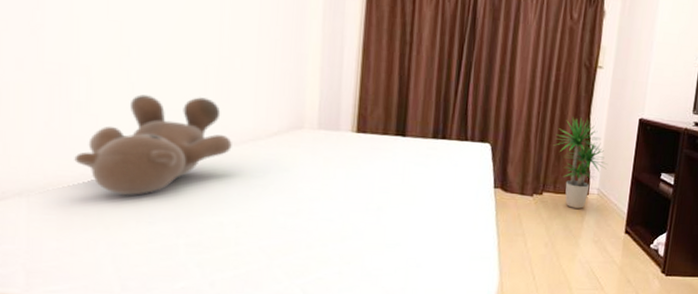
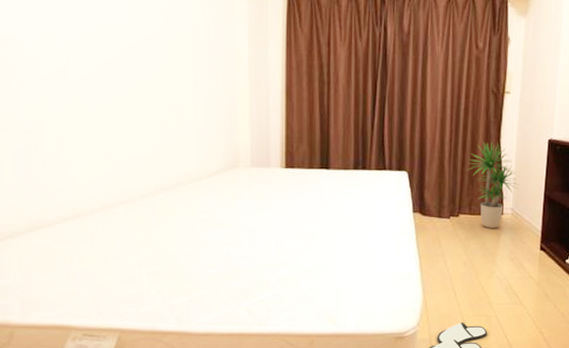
teddy bear: present [74,94,232,196] -> none [51,144,179,234]

